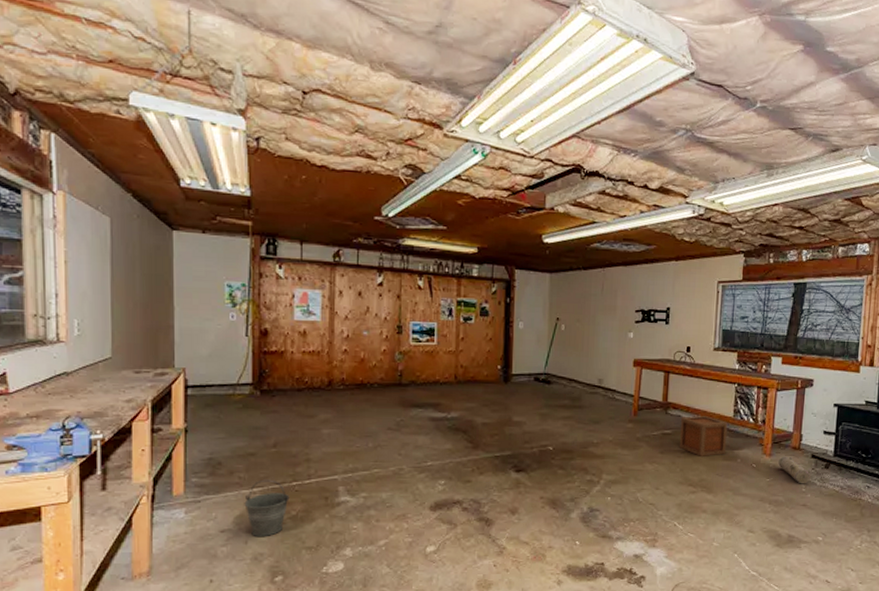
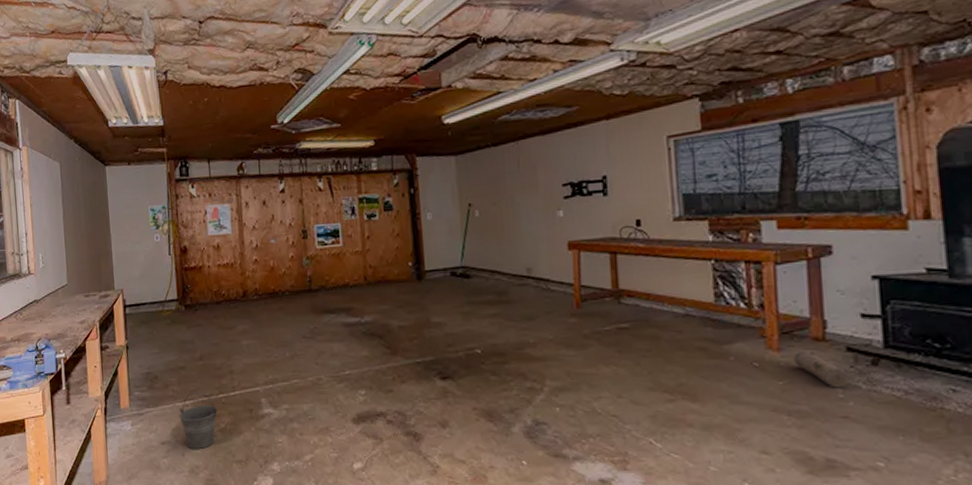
wooden box: present [680,416,728,456] -> none [641,303,711,355]

